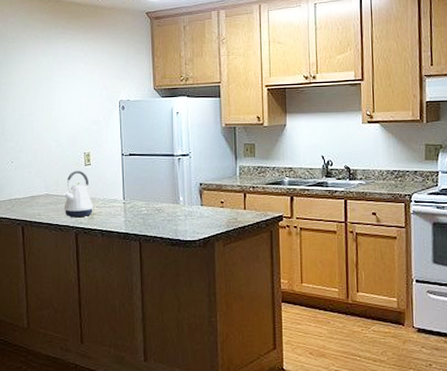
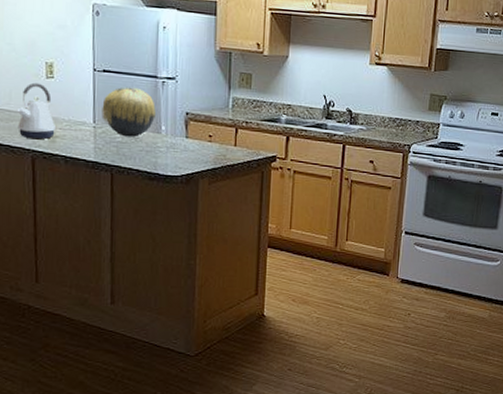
decorative ball: none [130,166,174,209] -> present [102,87,156,137]

